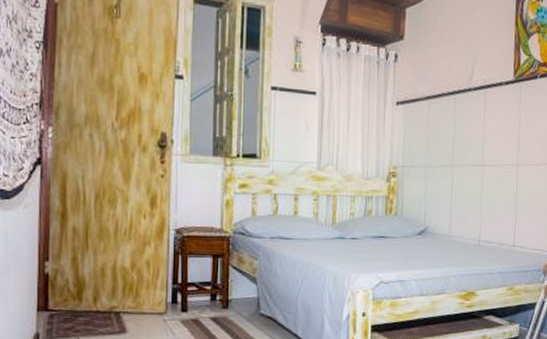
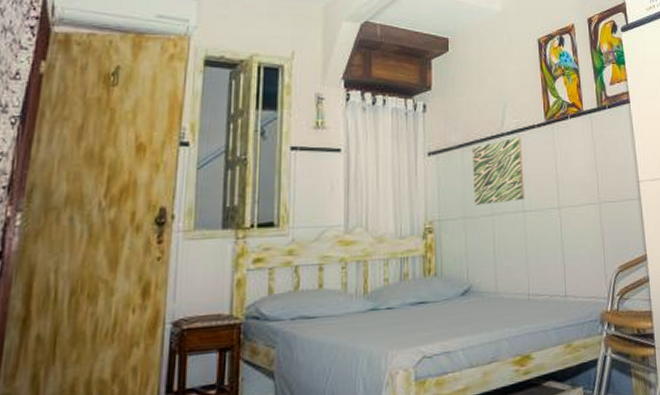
wall art: none [436,93,488,156] -> present [471,137,525,205]

